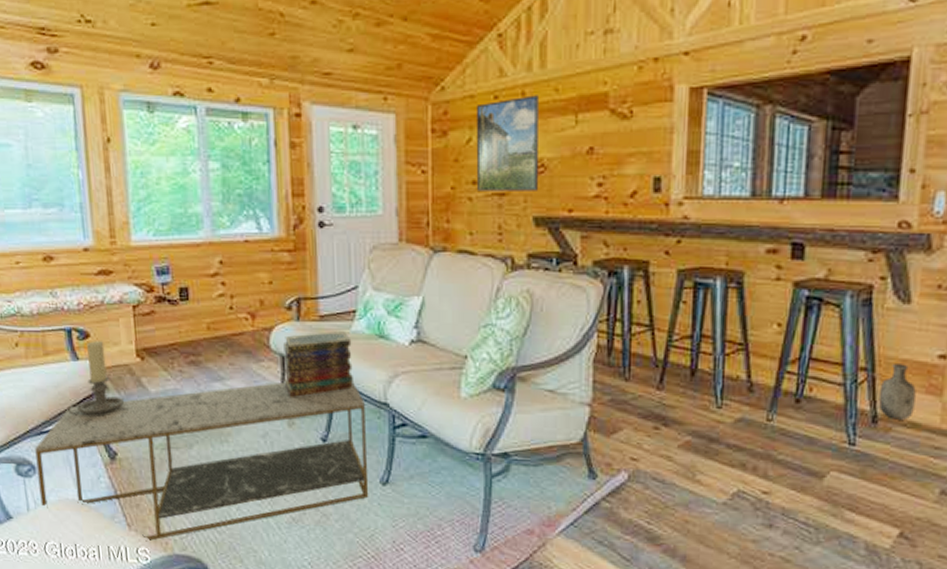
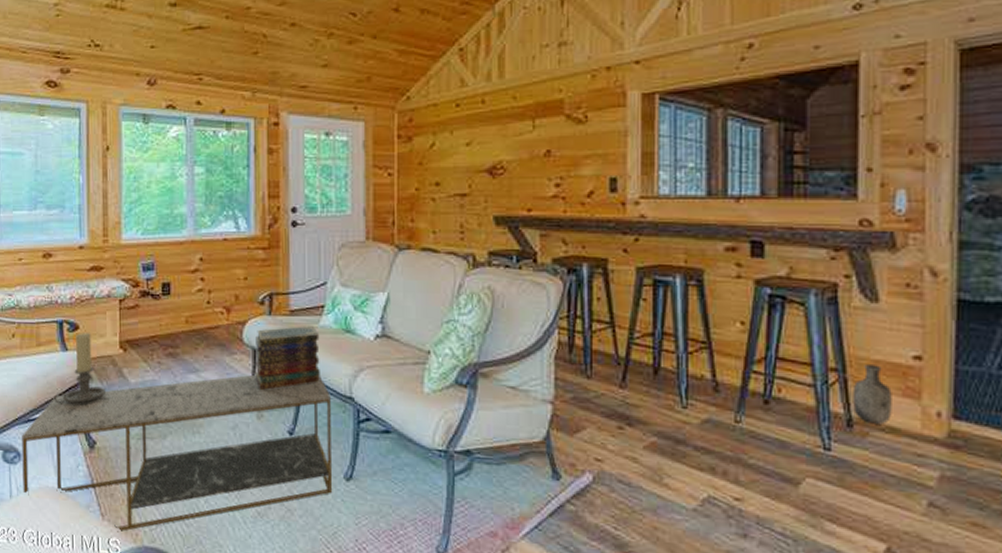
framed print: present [475,95,538,191] -> none [439,103,498,192]

